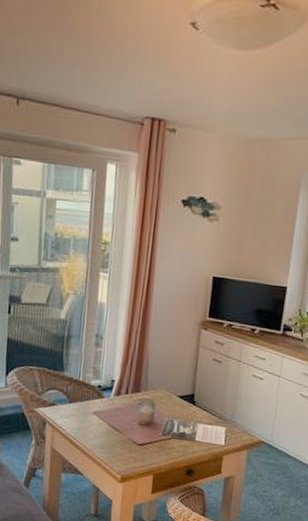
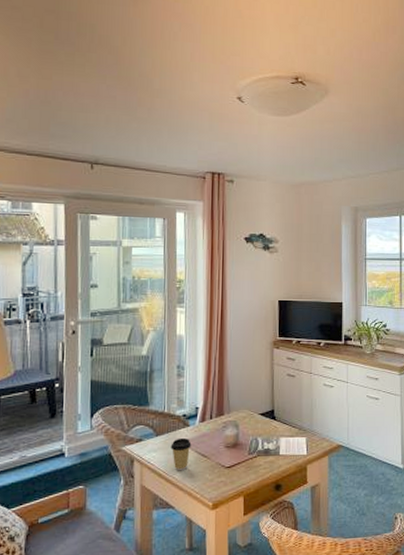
coffee cup: none [83,408,105,441] -> present [170,437,192,471]

